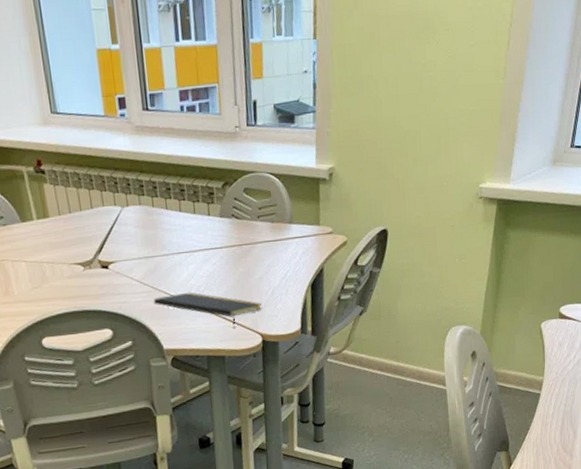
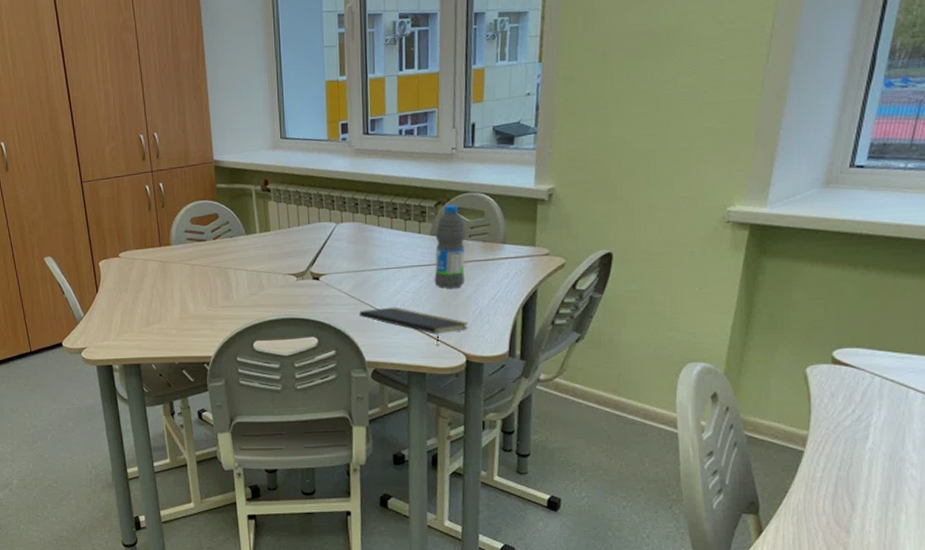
water bottle: none [224,185,256,271] -> present [434,205,467,289]

